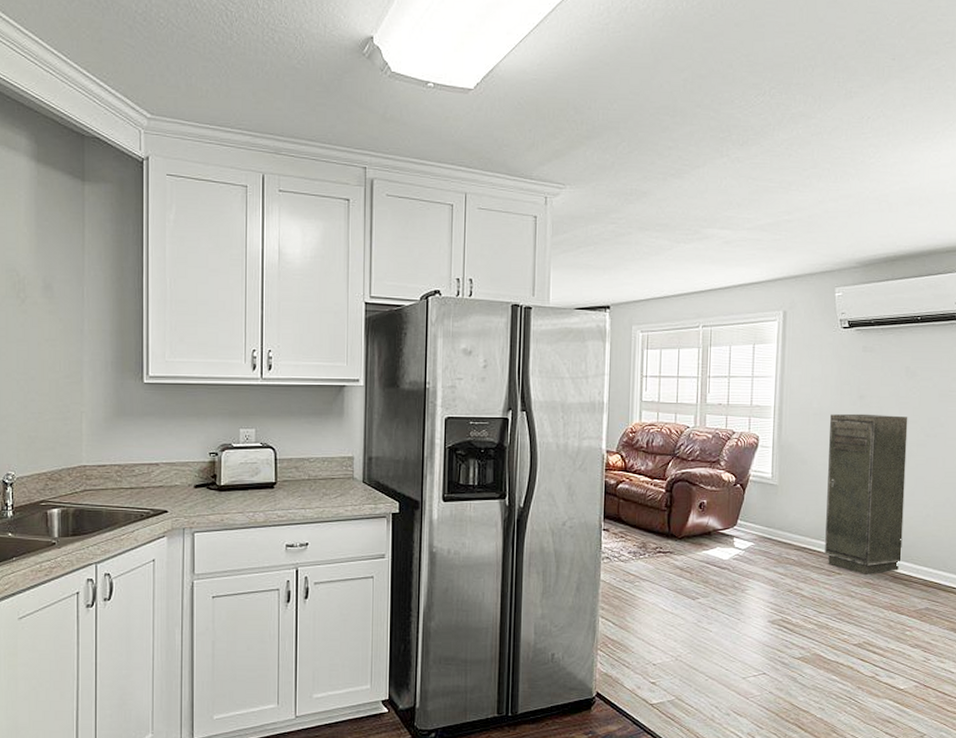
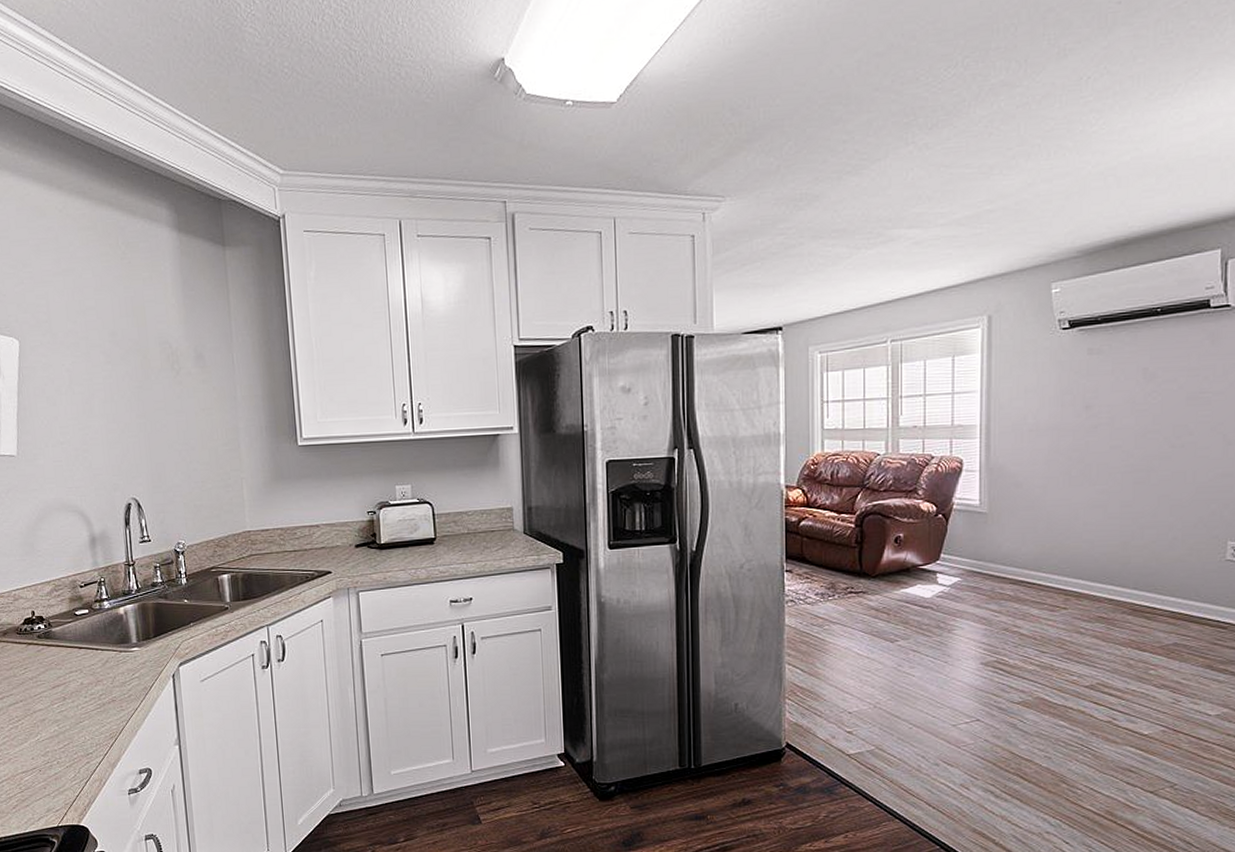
storage cabinet: present [825,413,908,575] -> none [1047,425,1147,608]

